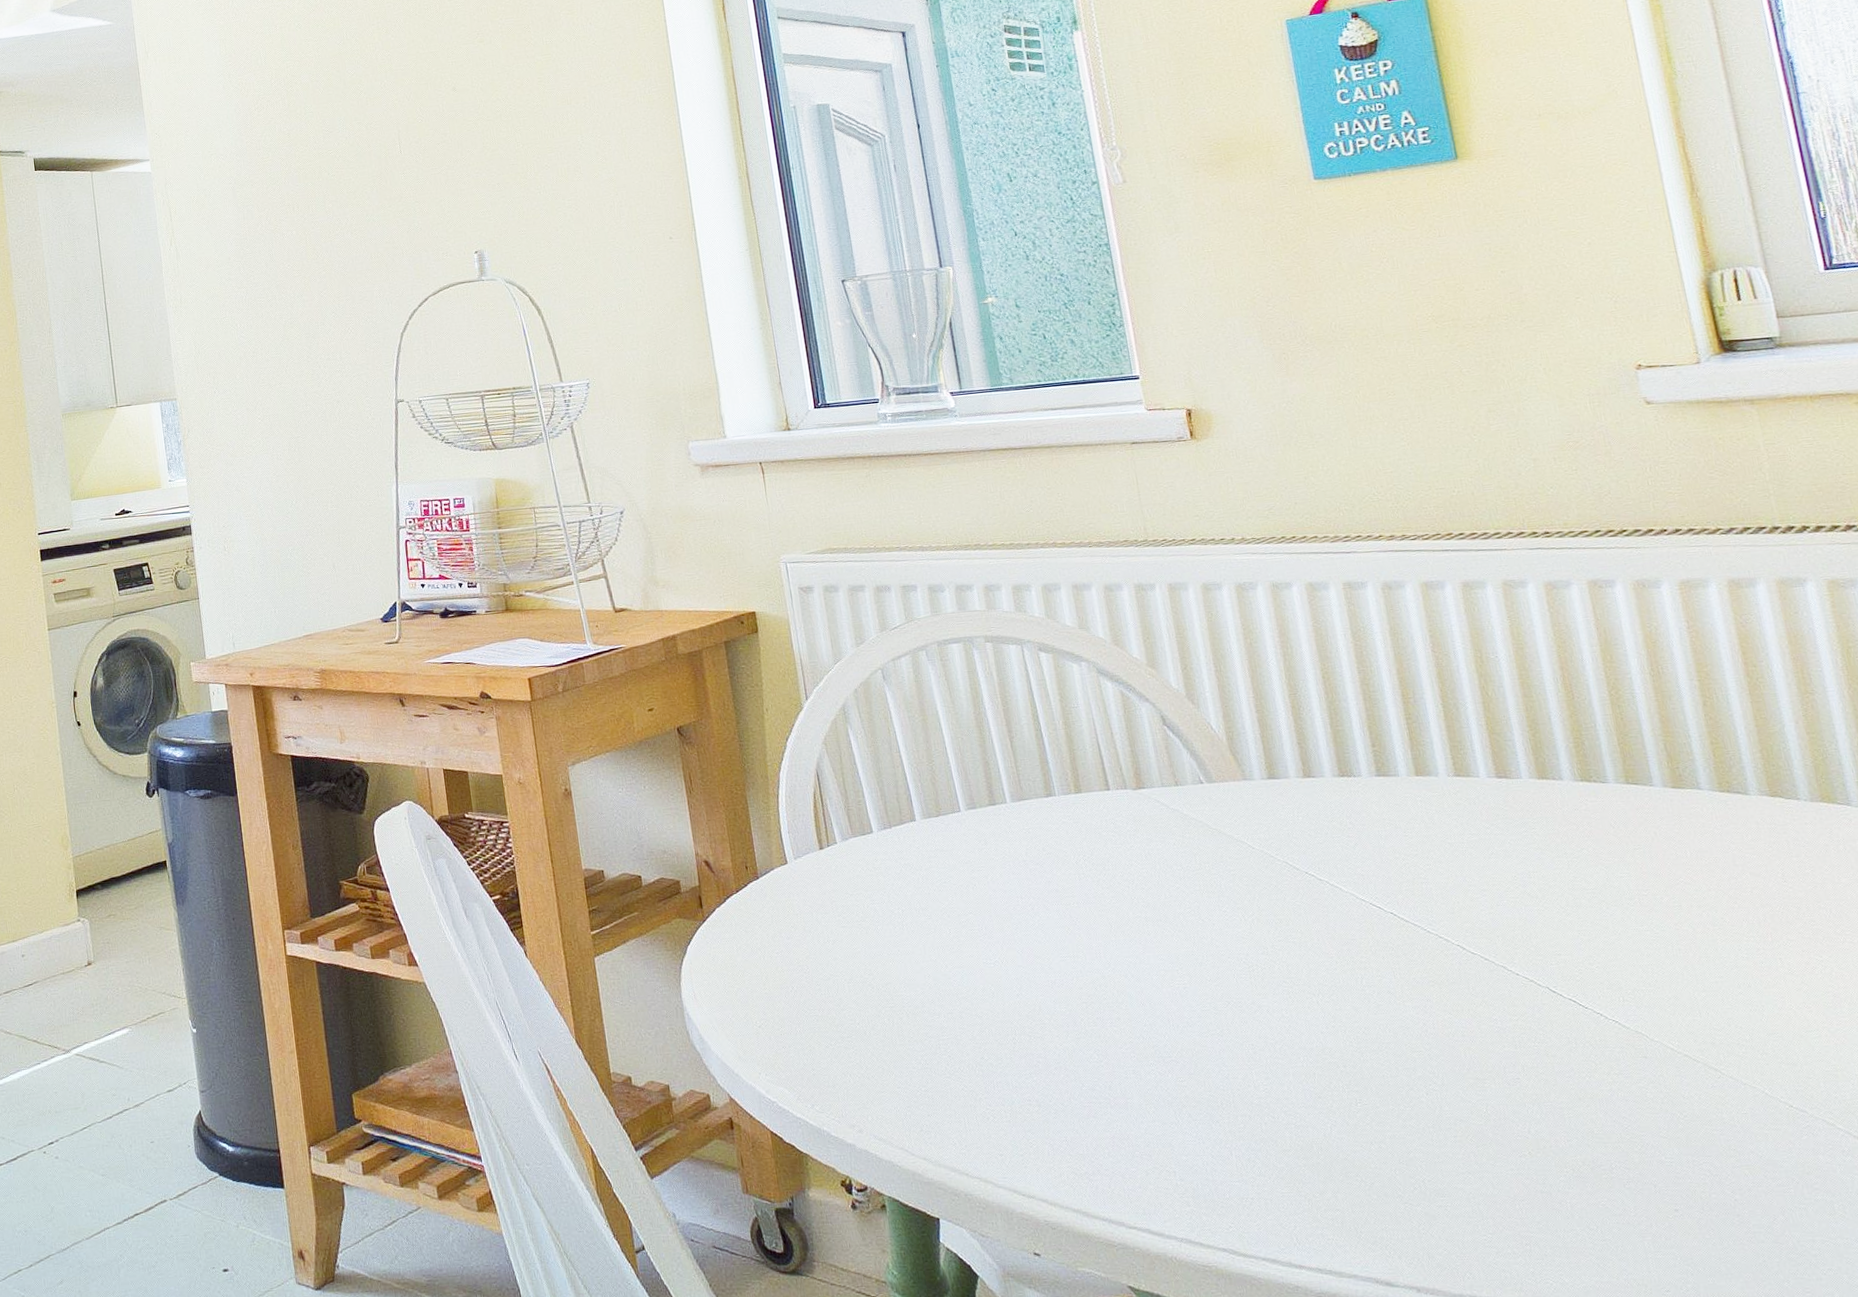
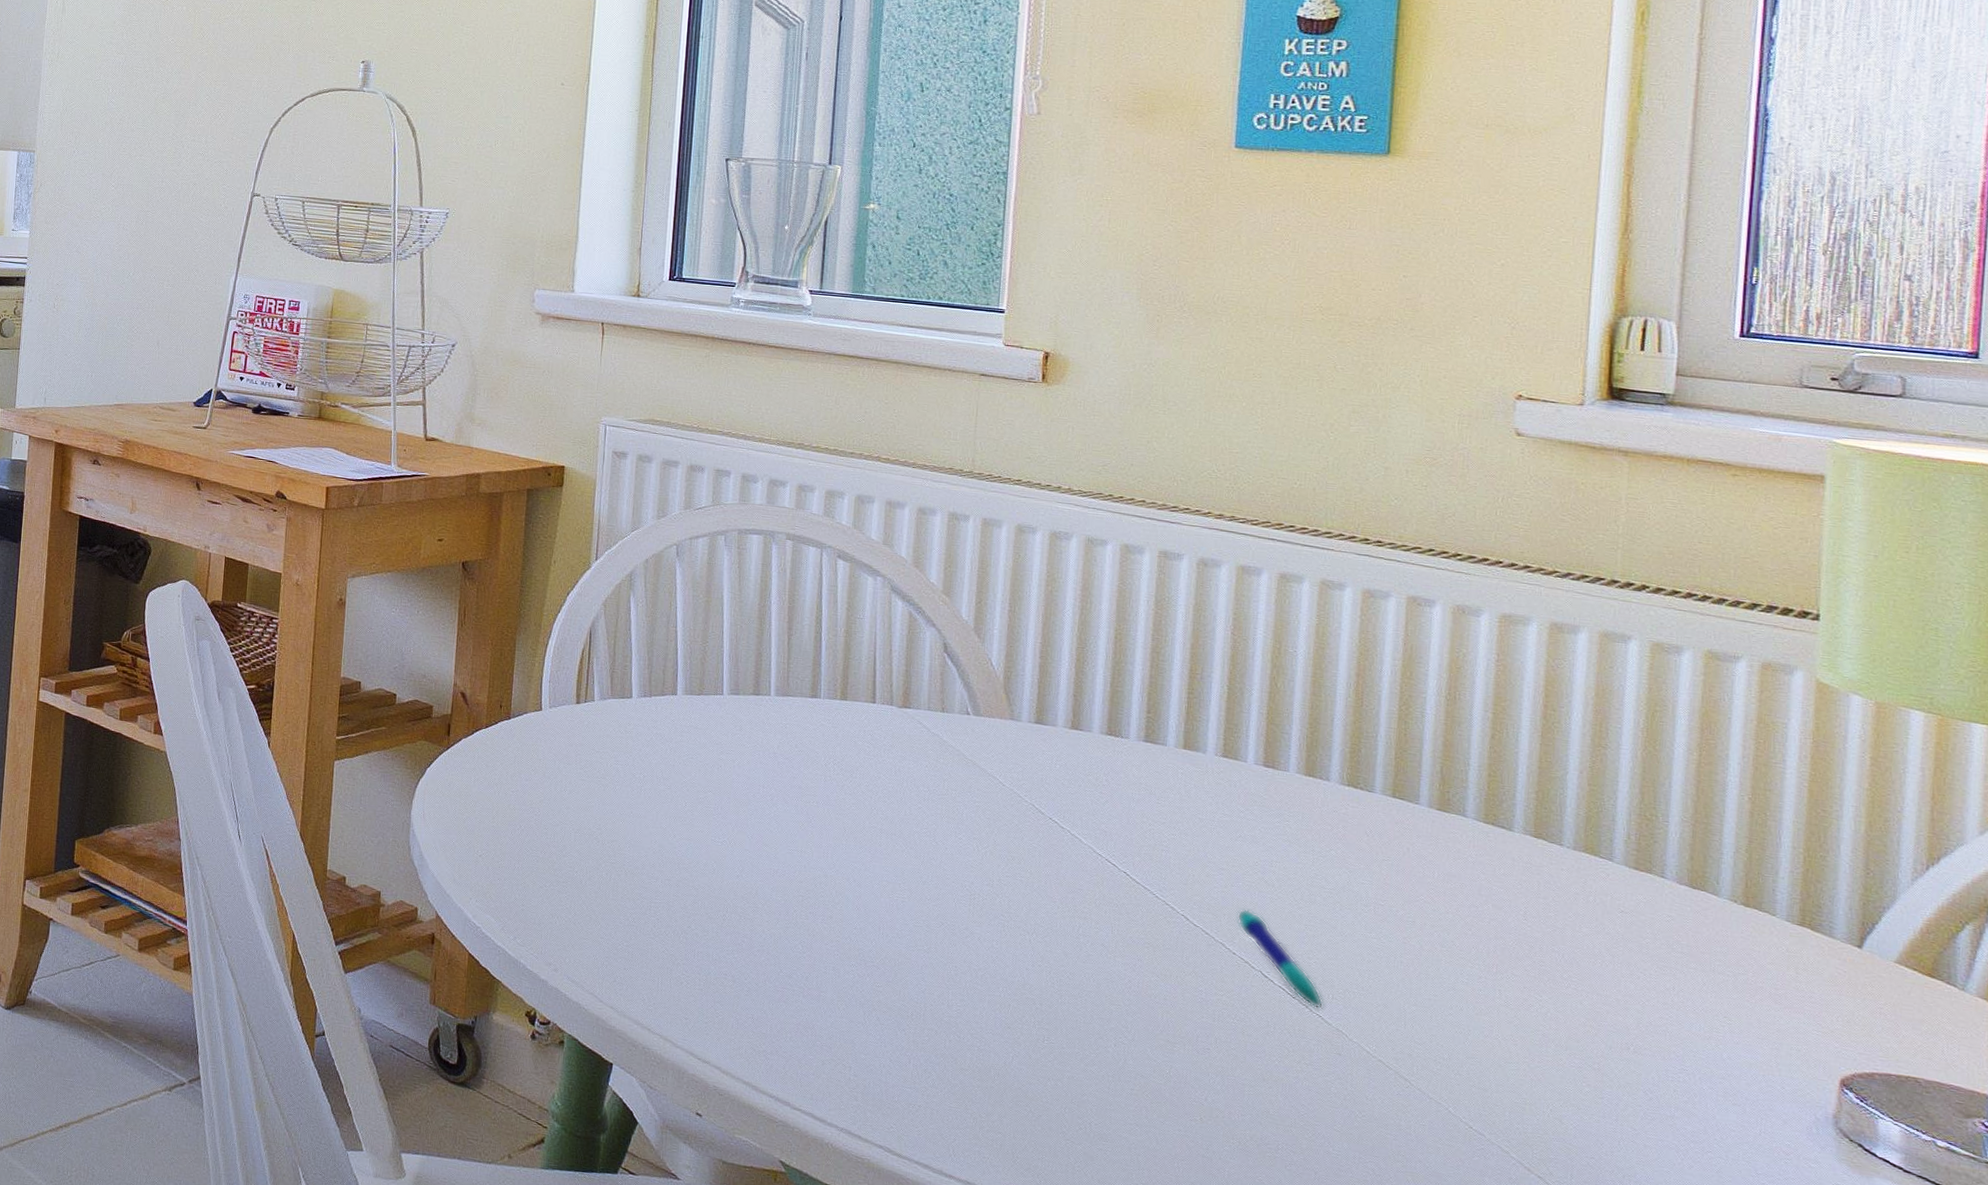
pen: none [1510,926,1618,1015] -> present [1237,909,1324,1010]

